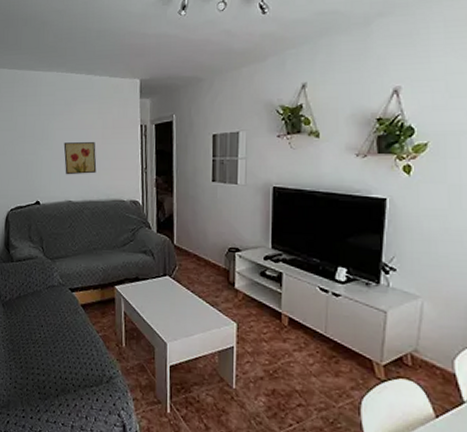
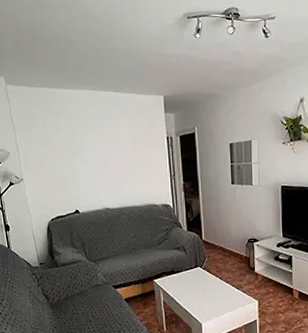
wall art: present [63,142,97,175] -> none [97,154,130,185]

